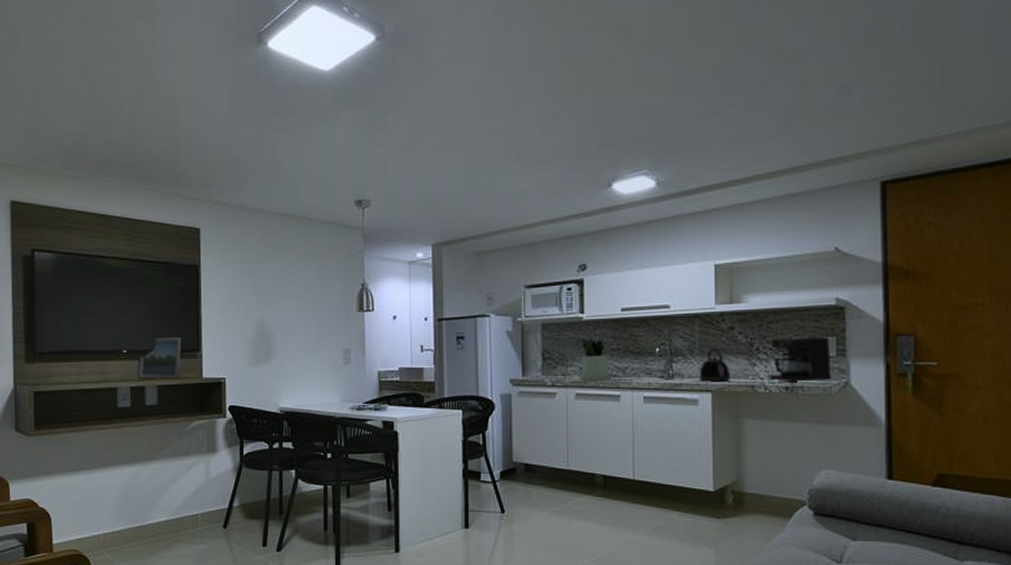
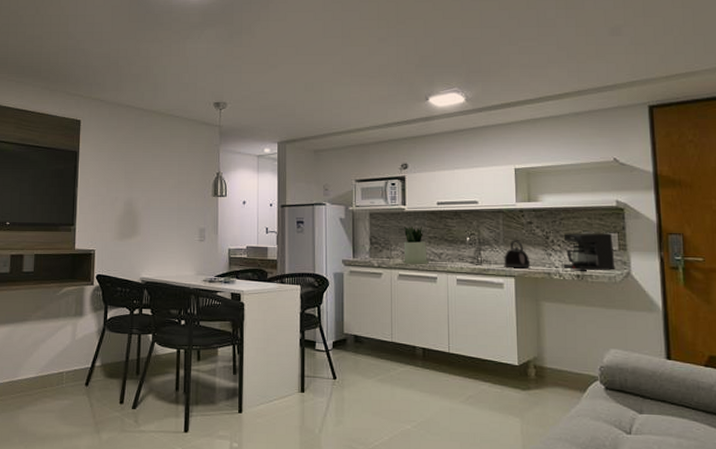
picture frame: present [137,337,182,380] -> none [17,212,59,250]

